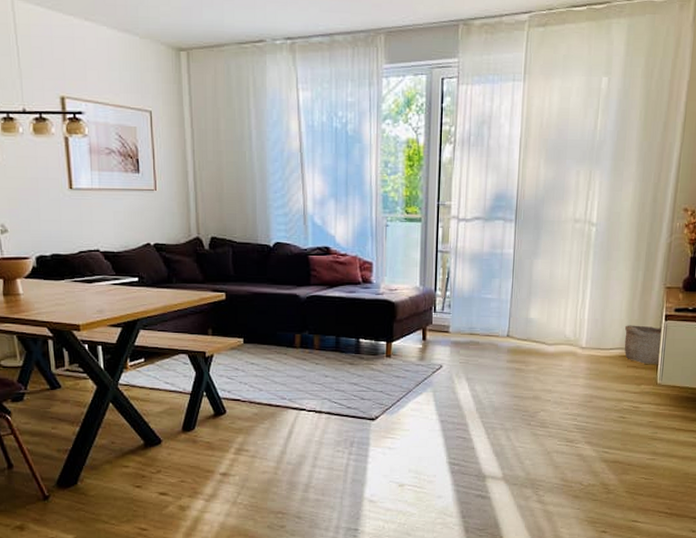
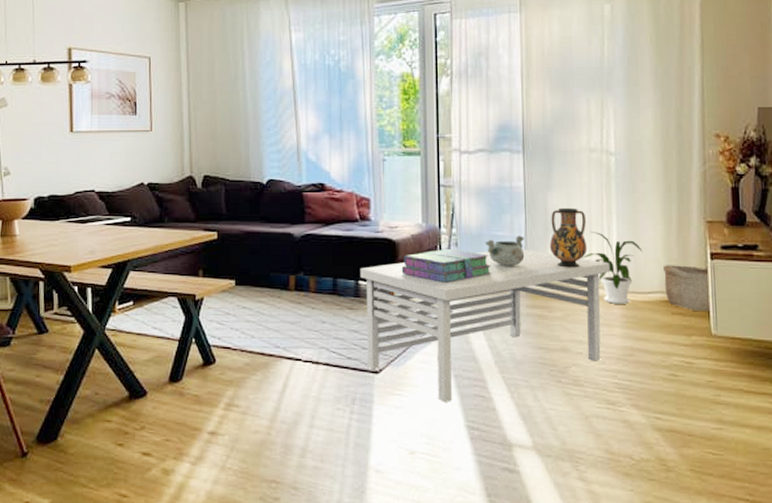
coffee table: none [361,310,582,443] -> present [360,249,611,402]
stack of books: none [398,309,479,341] -> present [401,248,491,283]
decorative bowl: none [475,298,510,326] -> present [485,235,525,266]
vase: none [531,273,565,328] -> present [549,207,588,268]
house plant: none [558,294,609,359] -> present [582,230,642,304]

